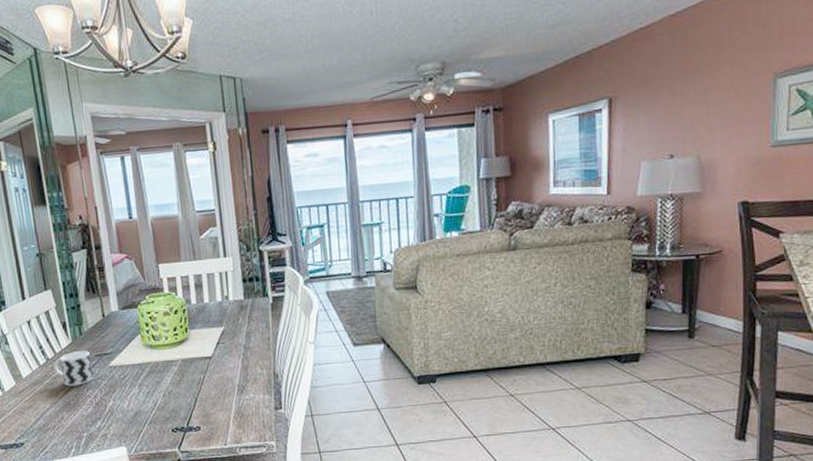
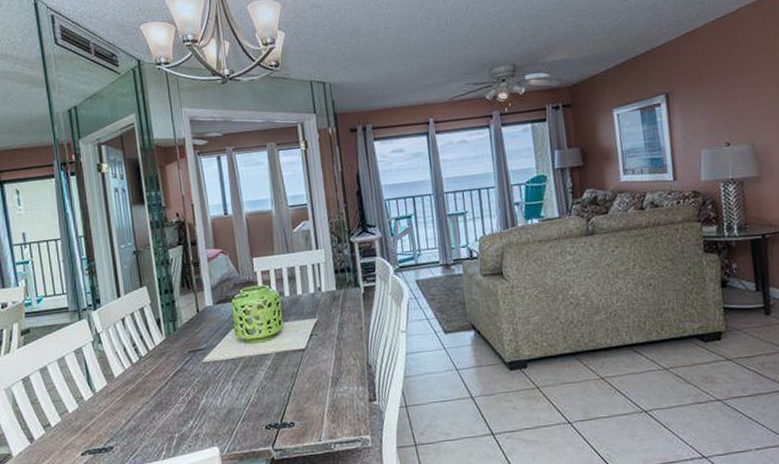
cup: present [53,351,94,387] -> none [146,347,187,385]

